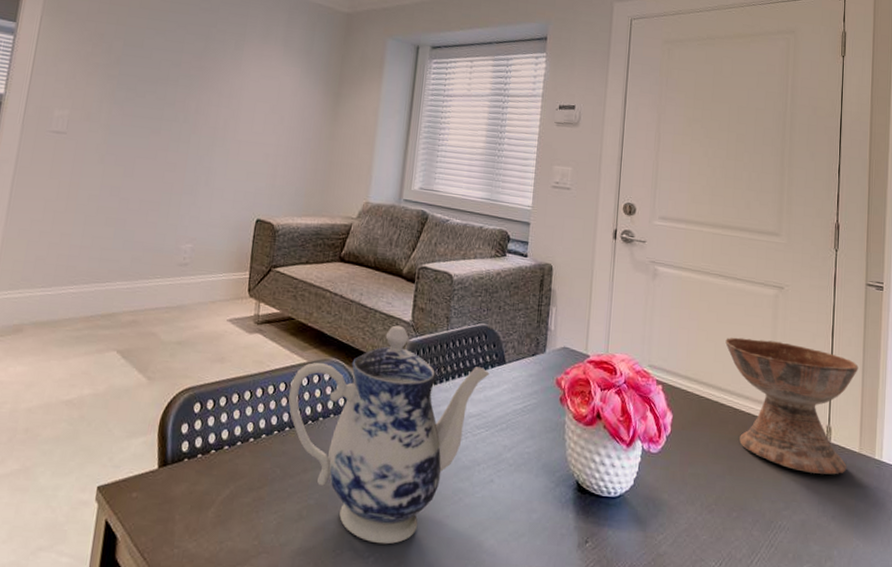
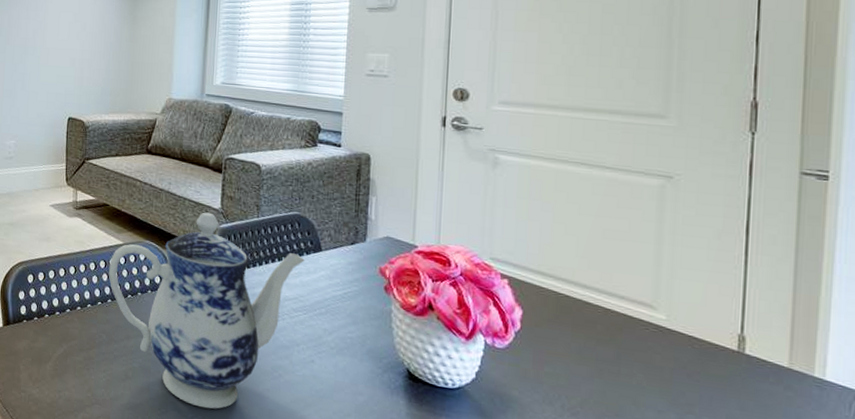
ceramic bowl: present [725,337,859,475] -> none [591,231,788,390]

